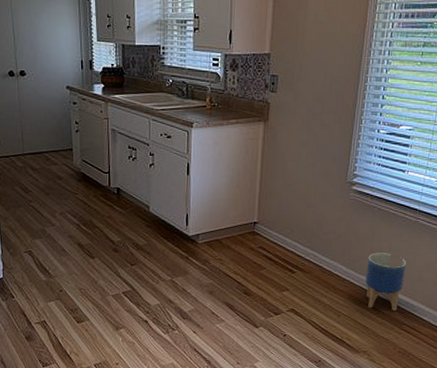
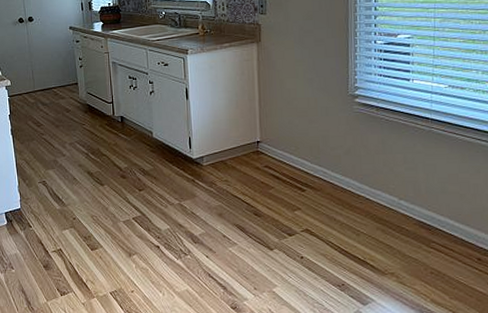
planter: present [365,252,407,312] -> none [381,165,426,228]

